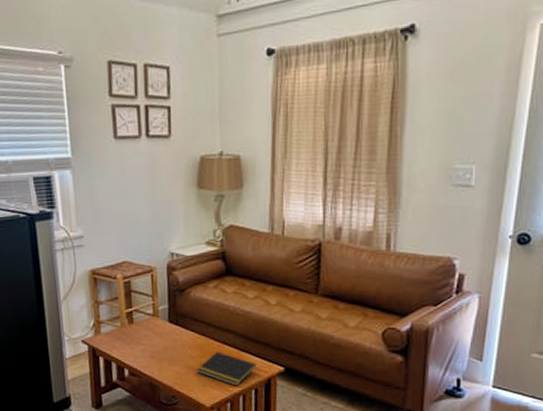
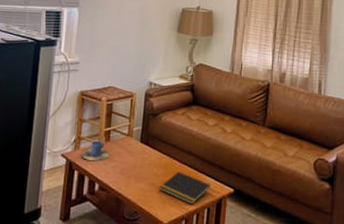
cup: none [104,323,135,345] -> present [81,140,109,161]

